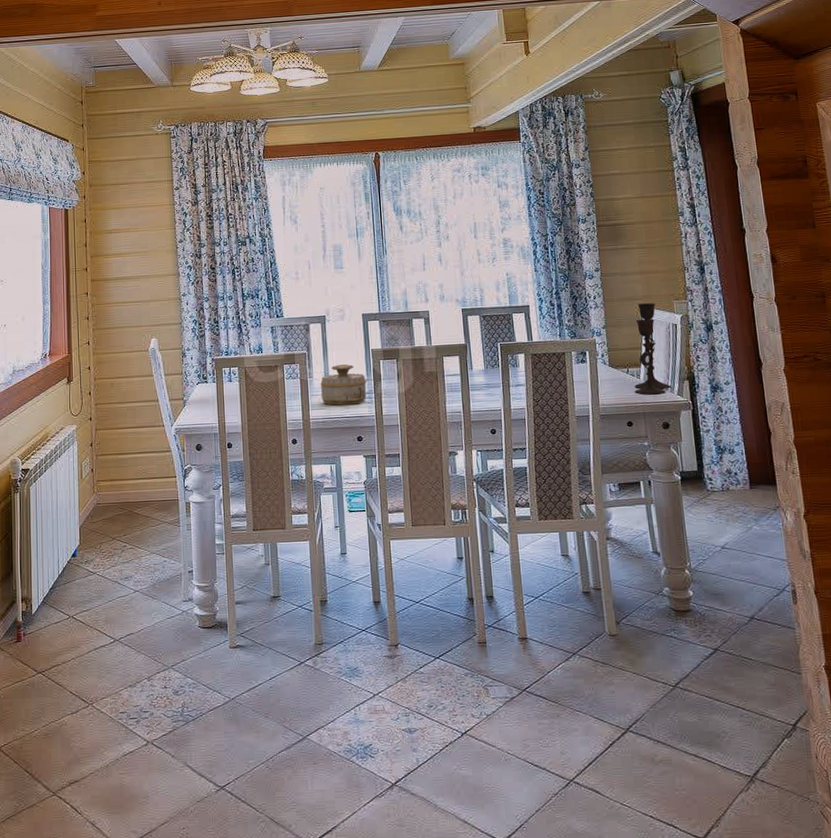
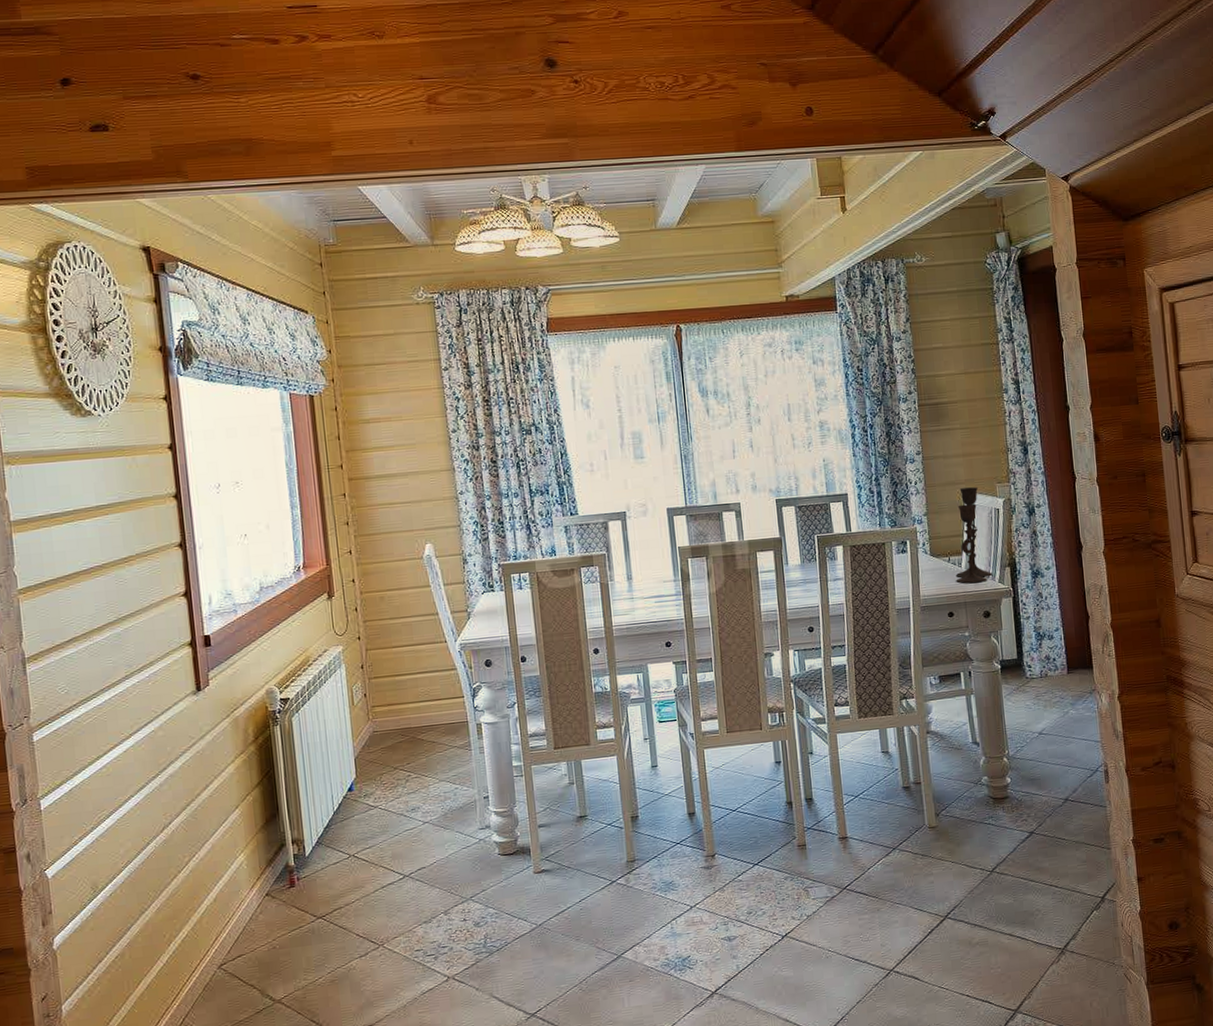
decorative jar: present [321,364,367,406] -> none [623,564,674,610]

